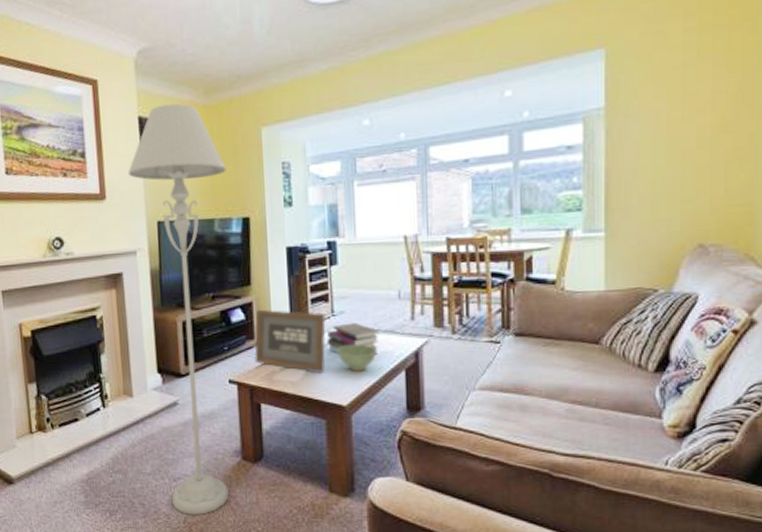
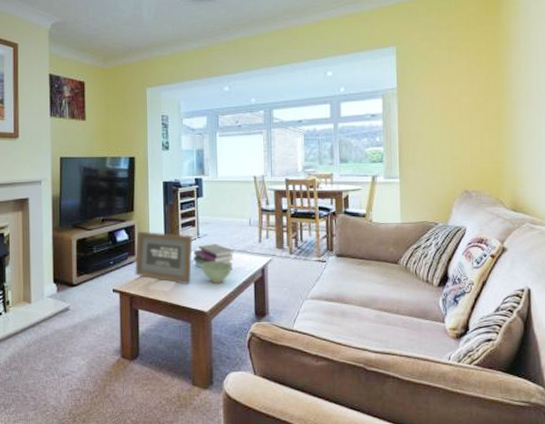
floor lamp: present [127,103,230,515] -> none [38,66,118,407]

